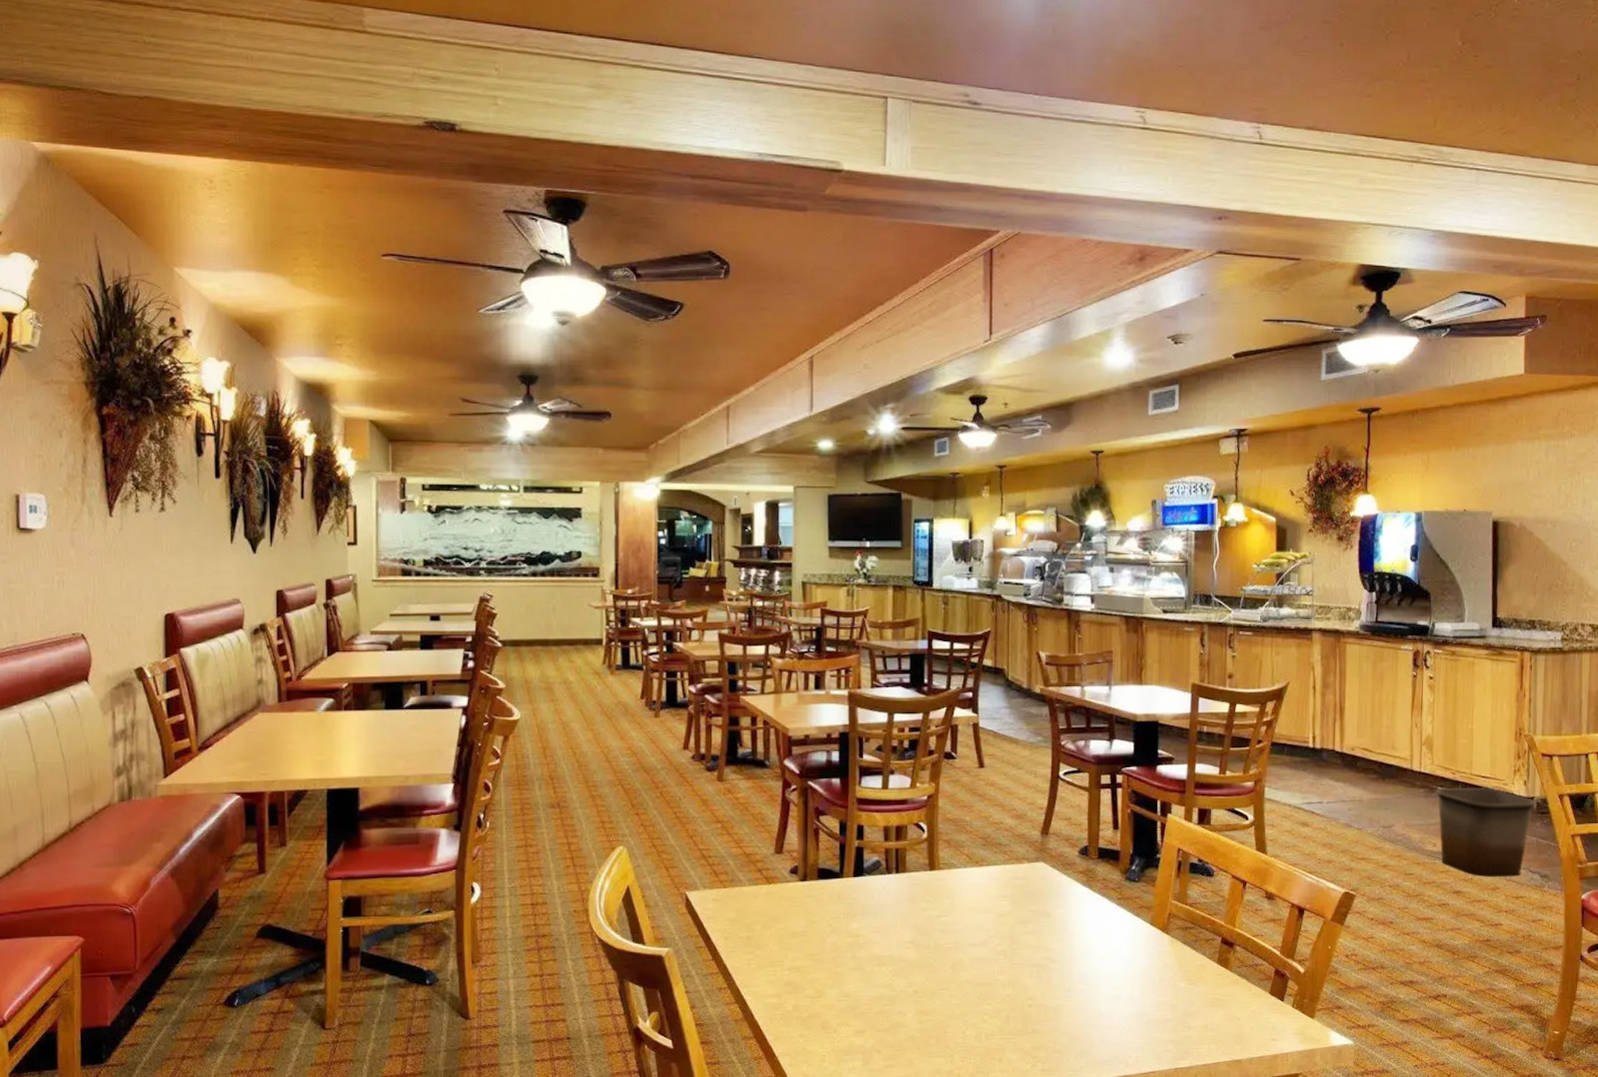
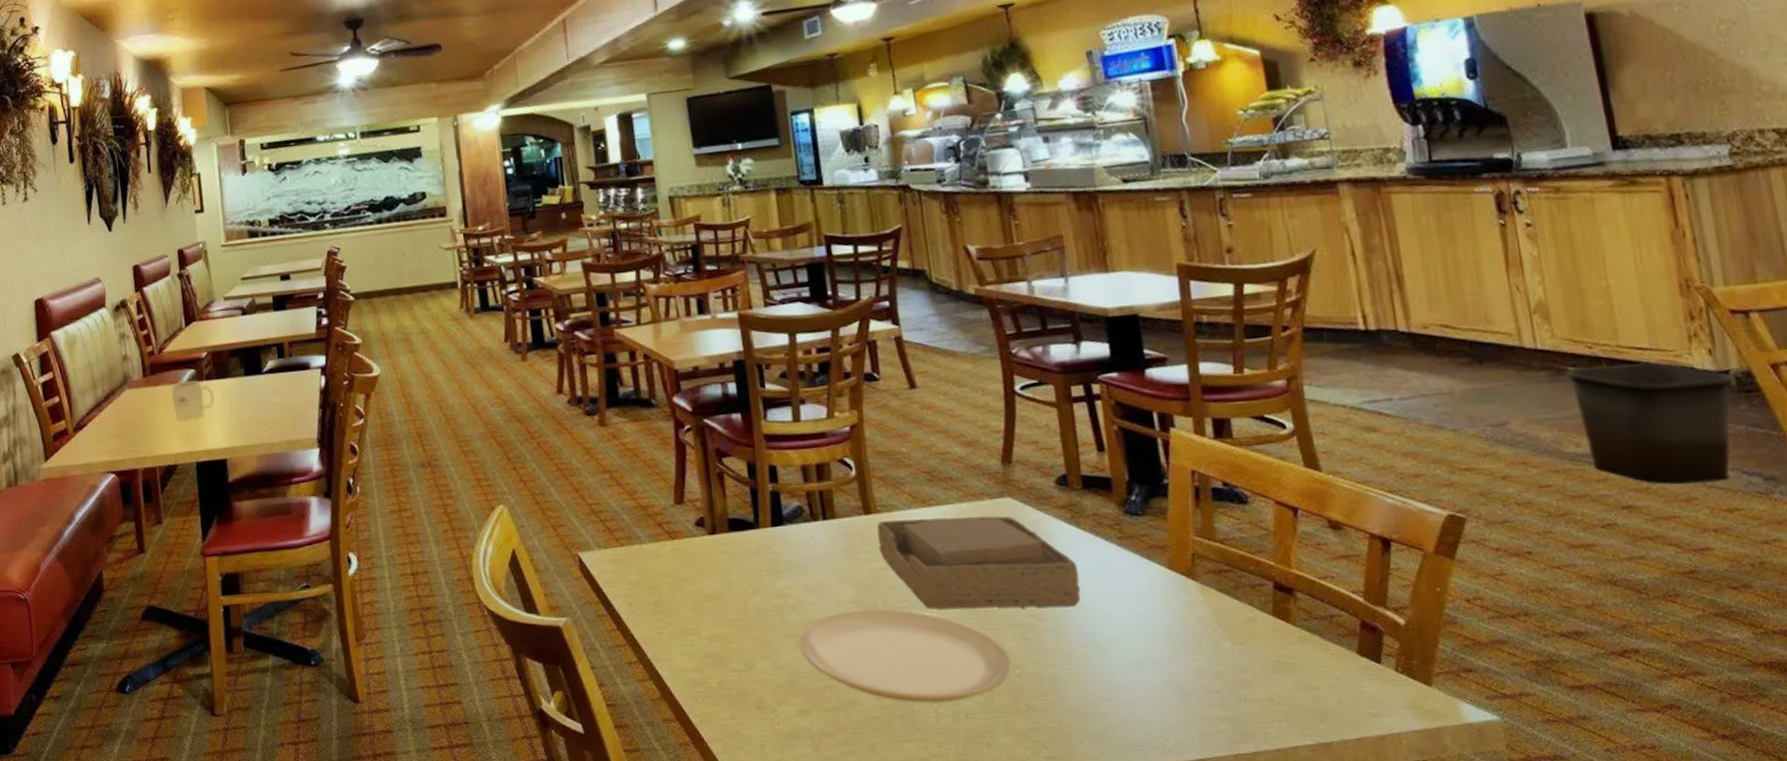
mug: none [307,709,352,748] -> present [171,379,215,421]
plate: none [863,949,1026,1025] -> present [798,609,1012,702]
napkin holder: none [937,876,1085,952] -> present [877,516,1081,610]

